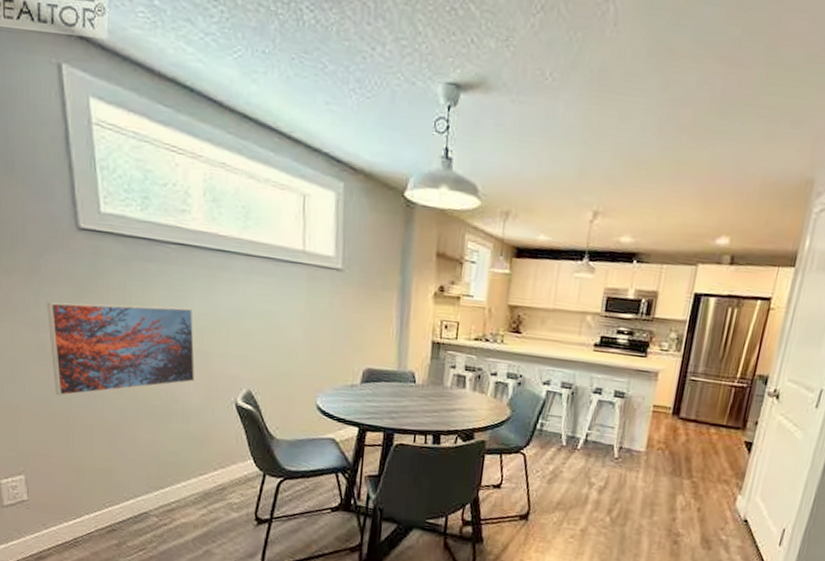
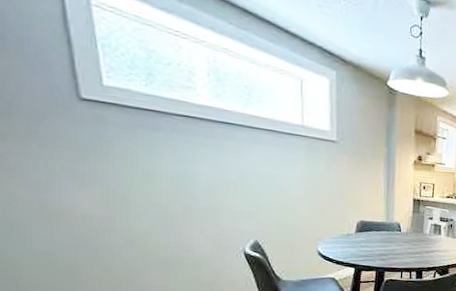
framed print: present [47,302,195,396] -> none [48,165,205,251]

